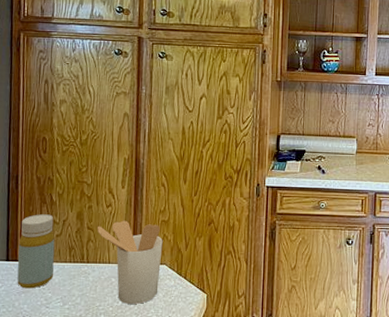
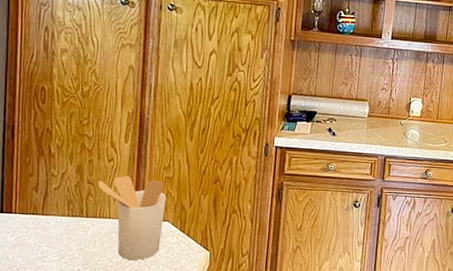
bottle: present [17,214,55,289] -> none [11,166,53,242]

